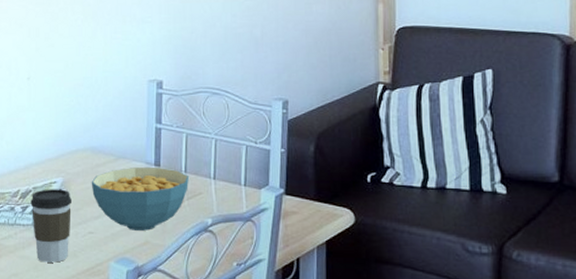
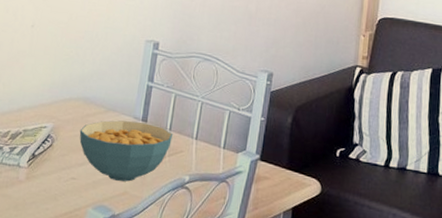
coffee cup: present [30,189,71,263] -> none [18,132,59,204]

